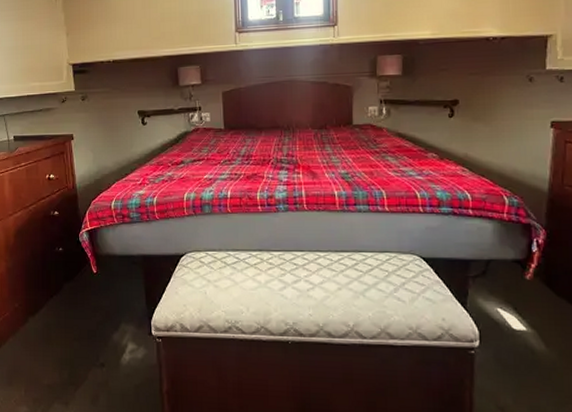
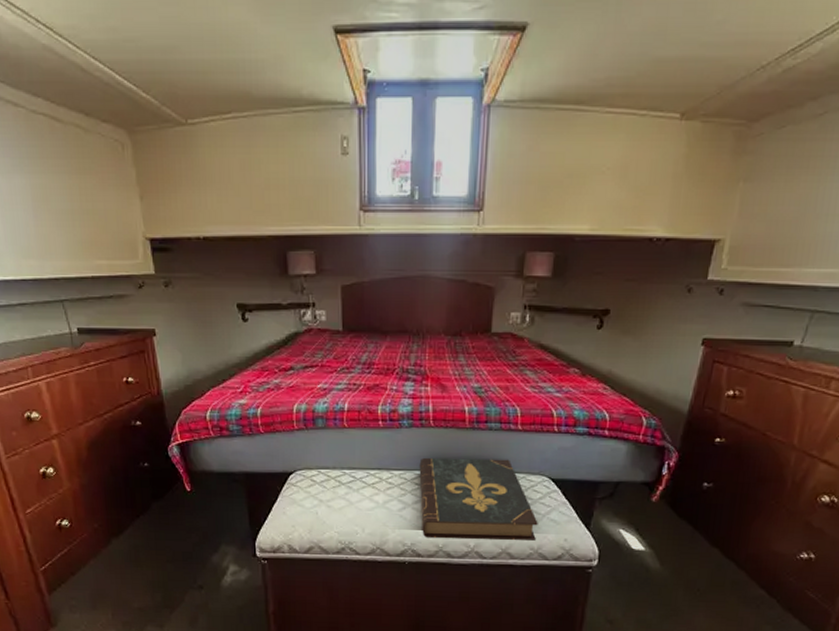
book: none [296,239,414,321] -> present [419,457,538,542]

